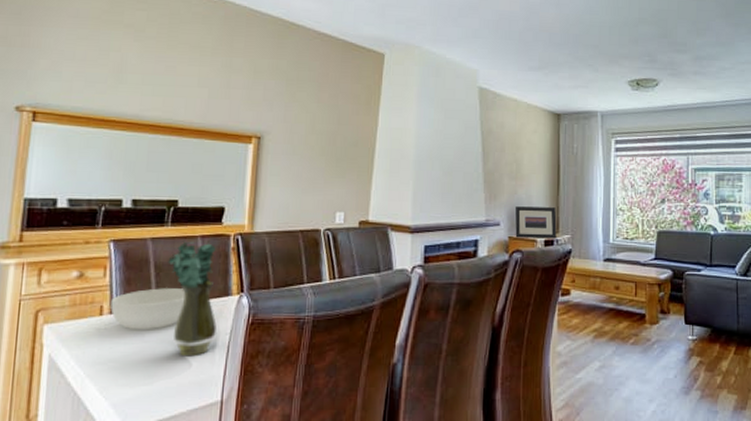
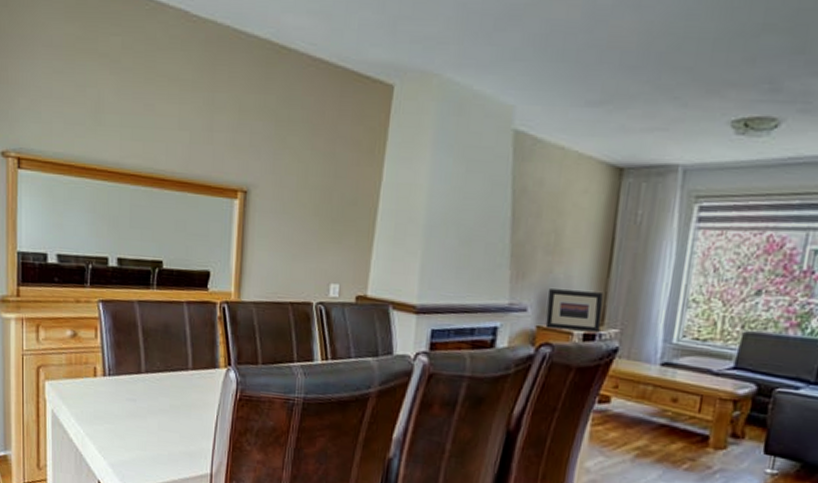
bowl: present [110,288,186,330] -> none [103,354,173,396]
vase: present [168,238,217,357] -> none [155,303,206,427]

